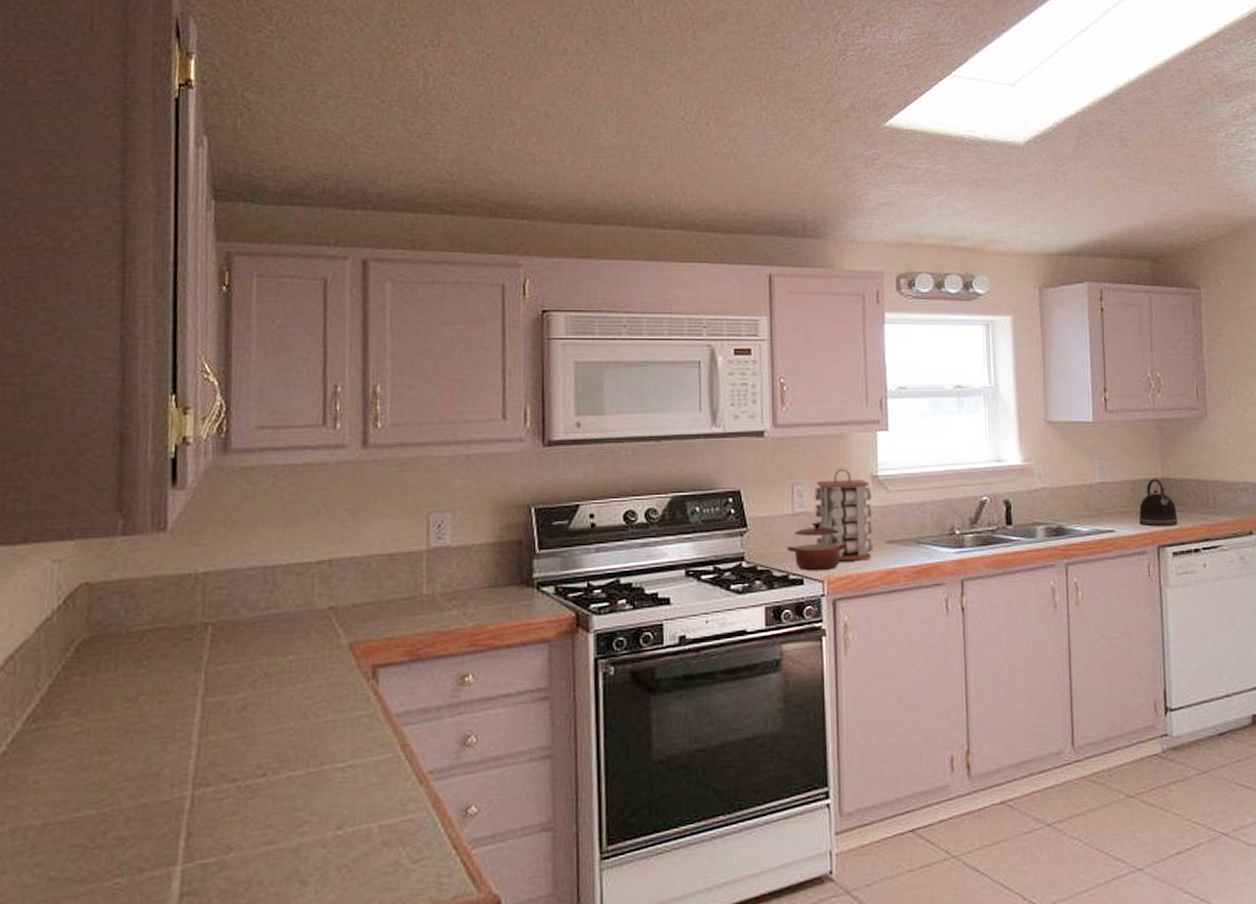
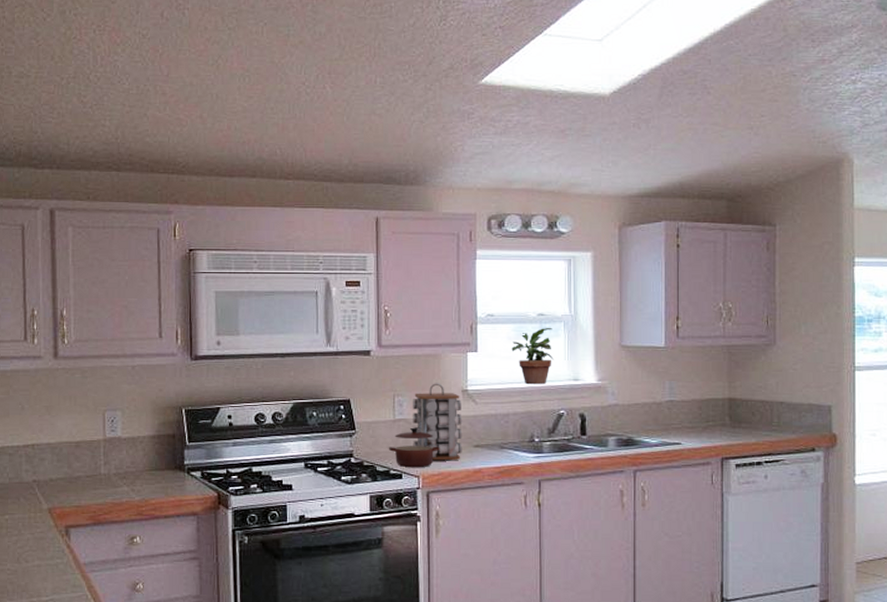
potted plant: none [926,402,974,468] -> present [511,328,554,385]
kettle: present [1138,478,1178,527] -> none [704,398,742,441]

